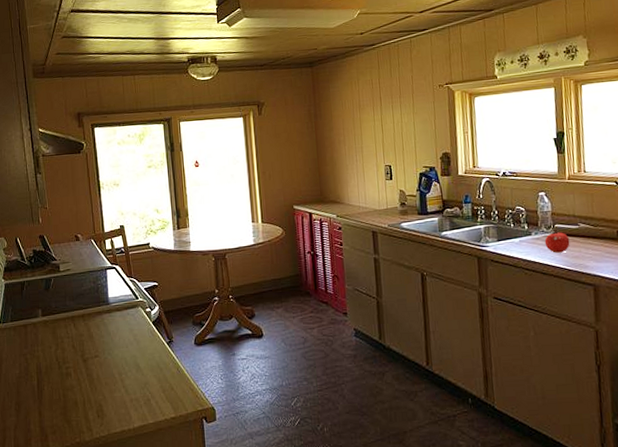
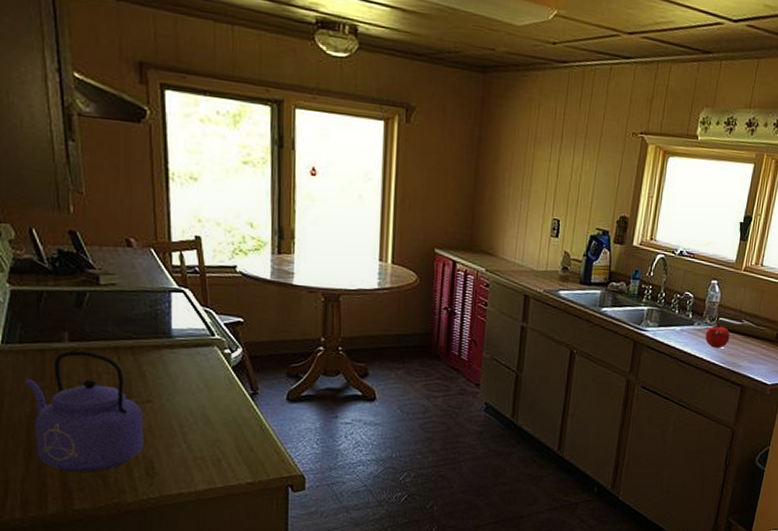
kettle: none [14,322,95,419] -> present [24,350,145,473]

